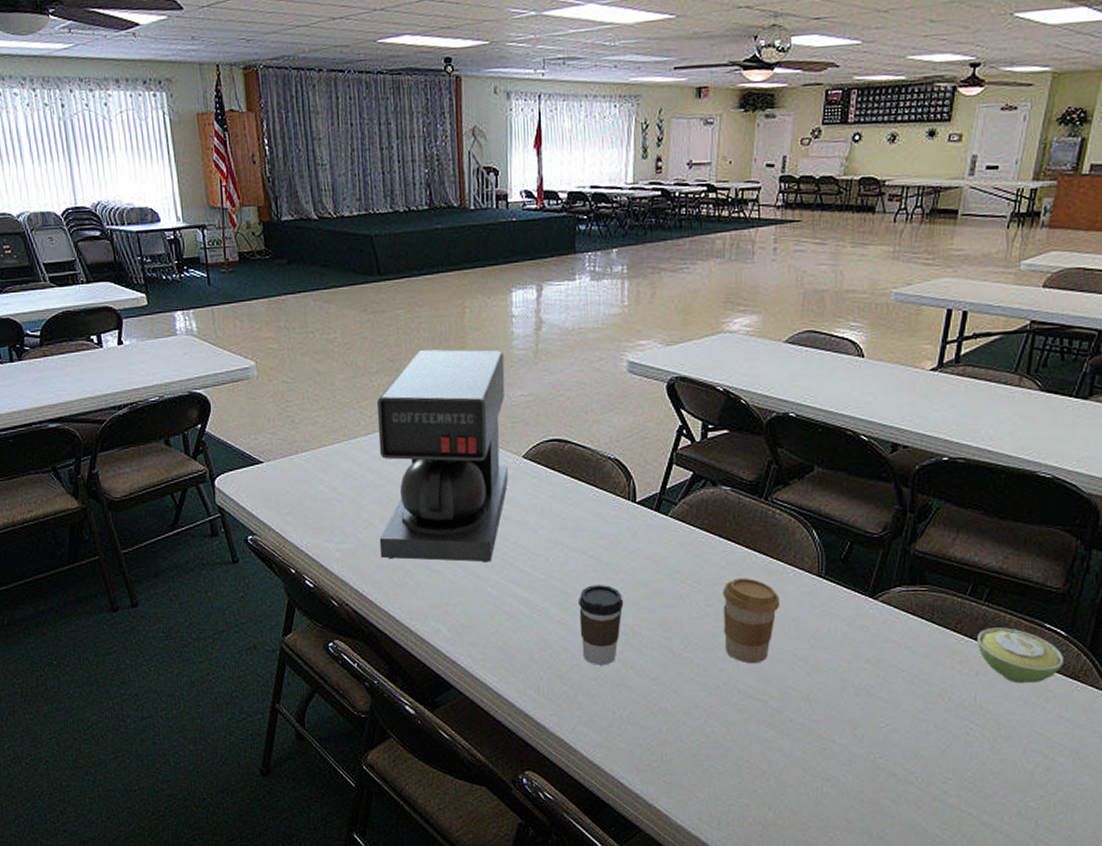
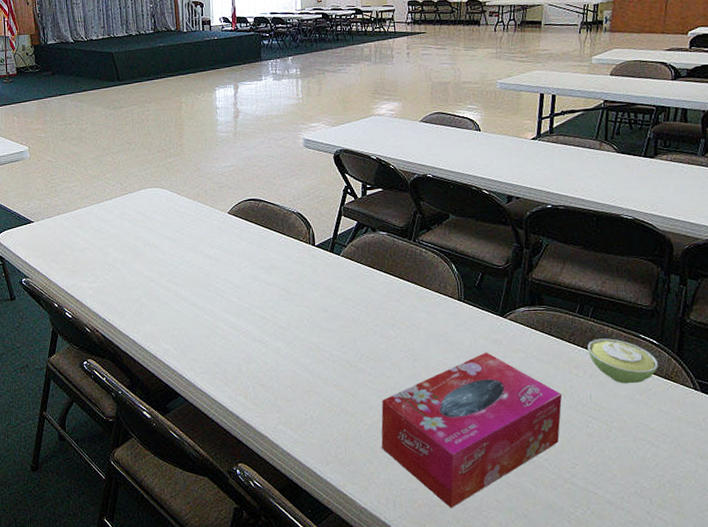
coffee maker: present [376,349,508,563] -> none [118,133,218,295]
coffee cup: present [579,585,624,665] -> none [275,311,310,376]
tissue box: none [707,641,940,828] -> present [381,352,563,508]
coffee cup: present [723,578,781,664] -> none [385,303,431,372]

